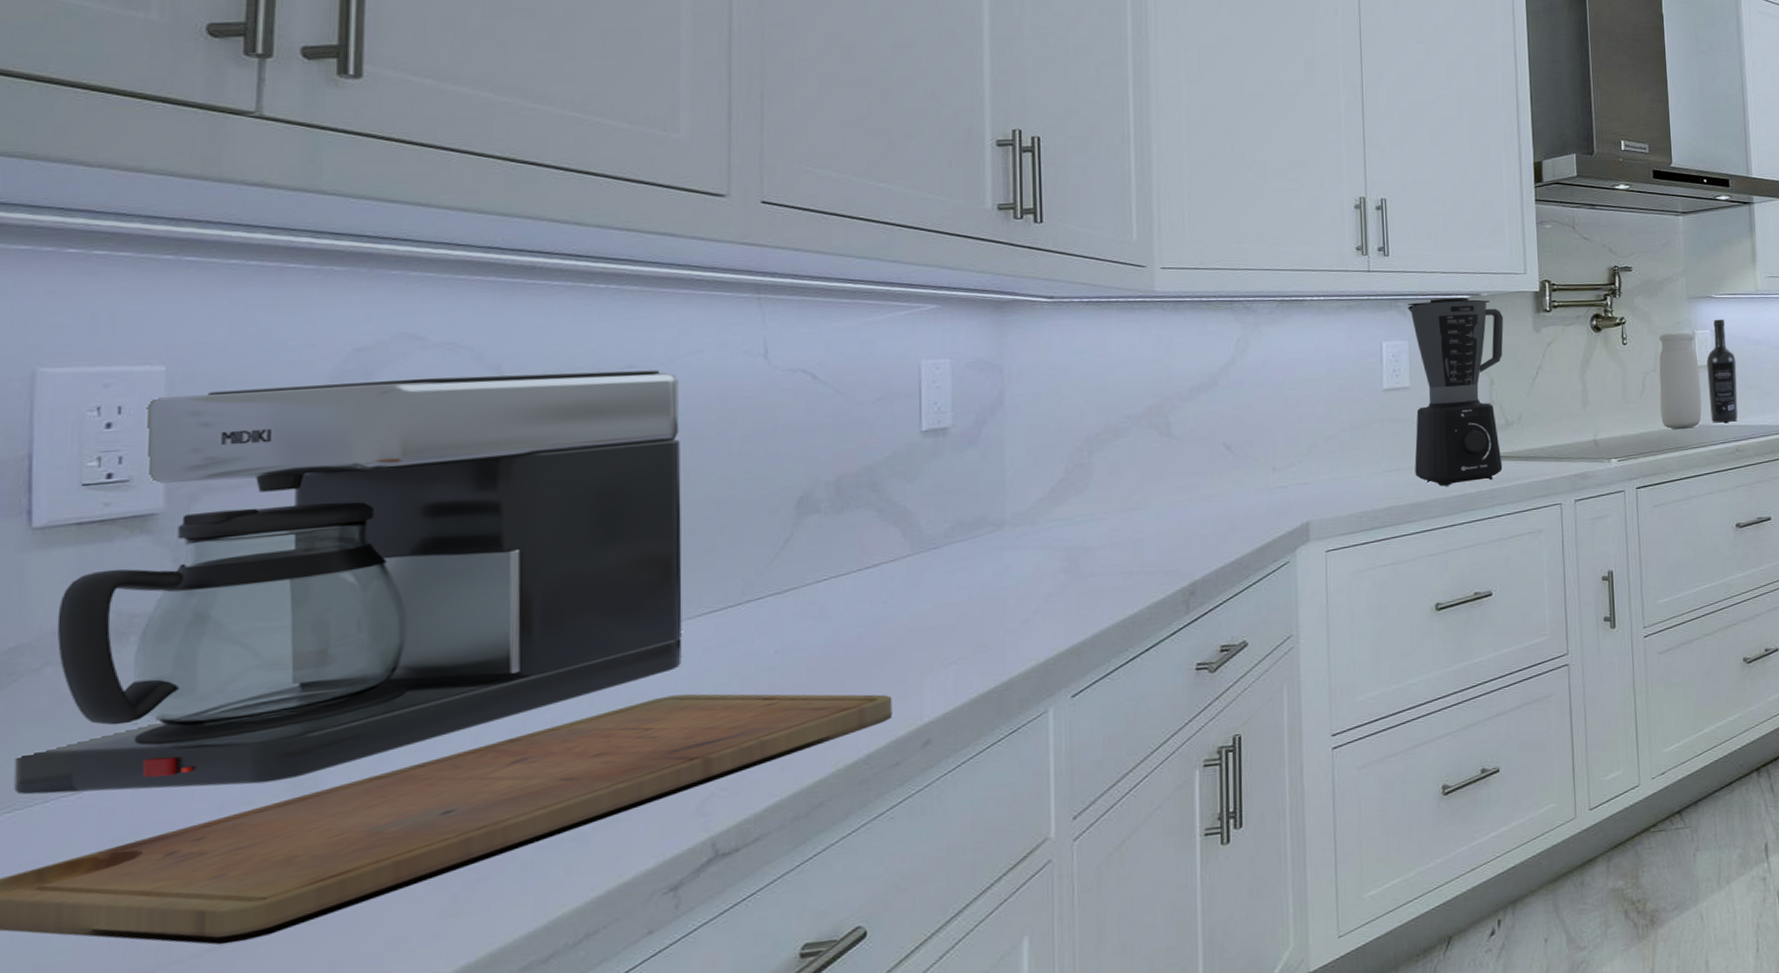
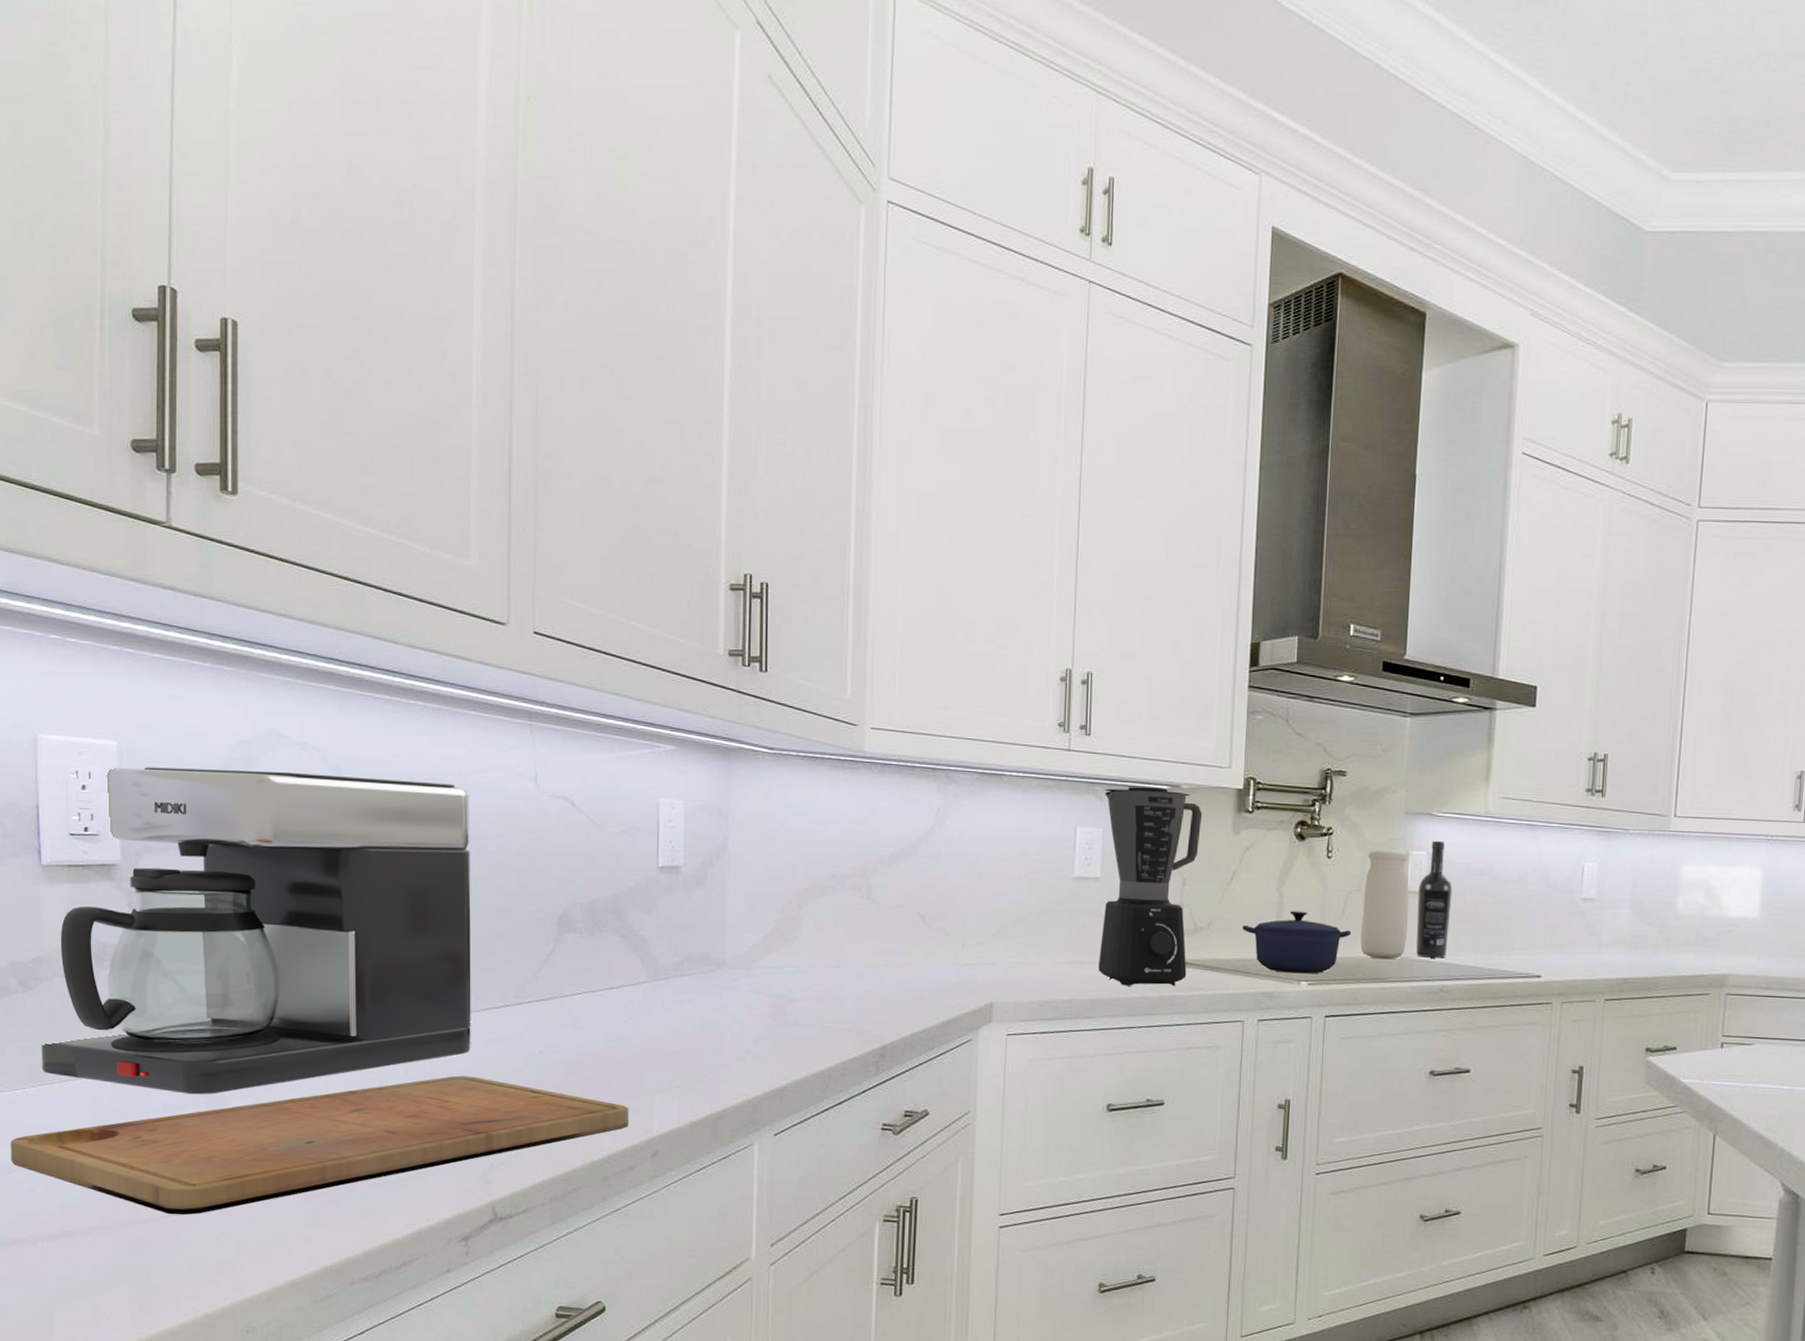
cooking pot: none [1551,394,1652,453] -> present [1242,910,1352,974]

